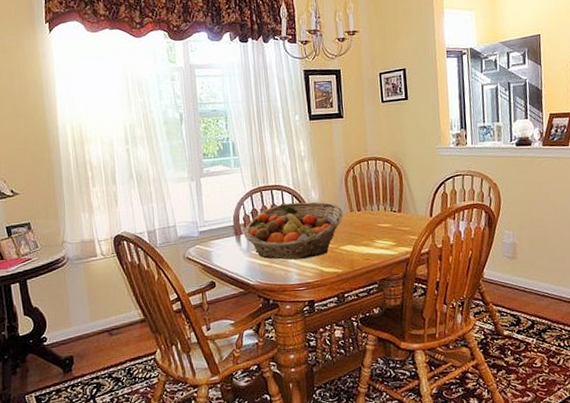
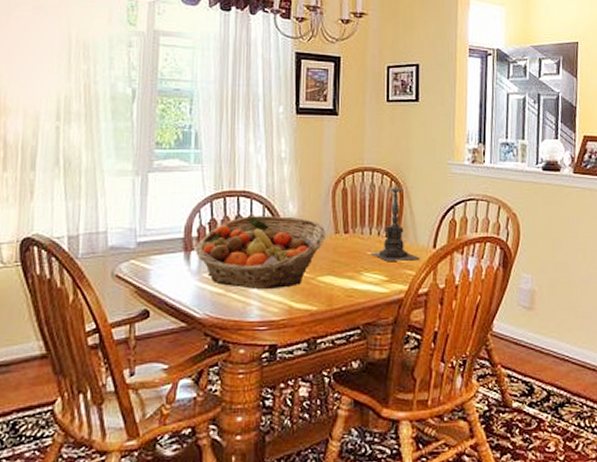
candle holder: none [379,163,421,230] -> present [370,177,421,261]

